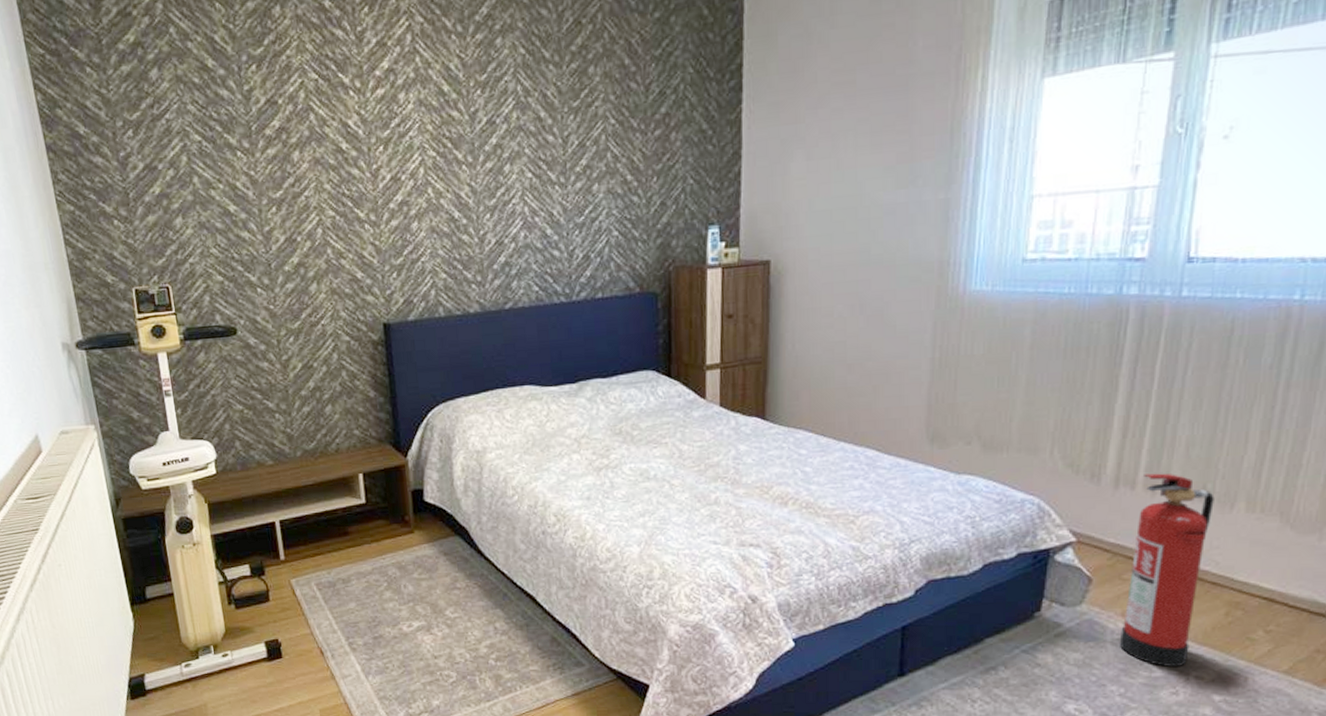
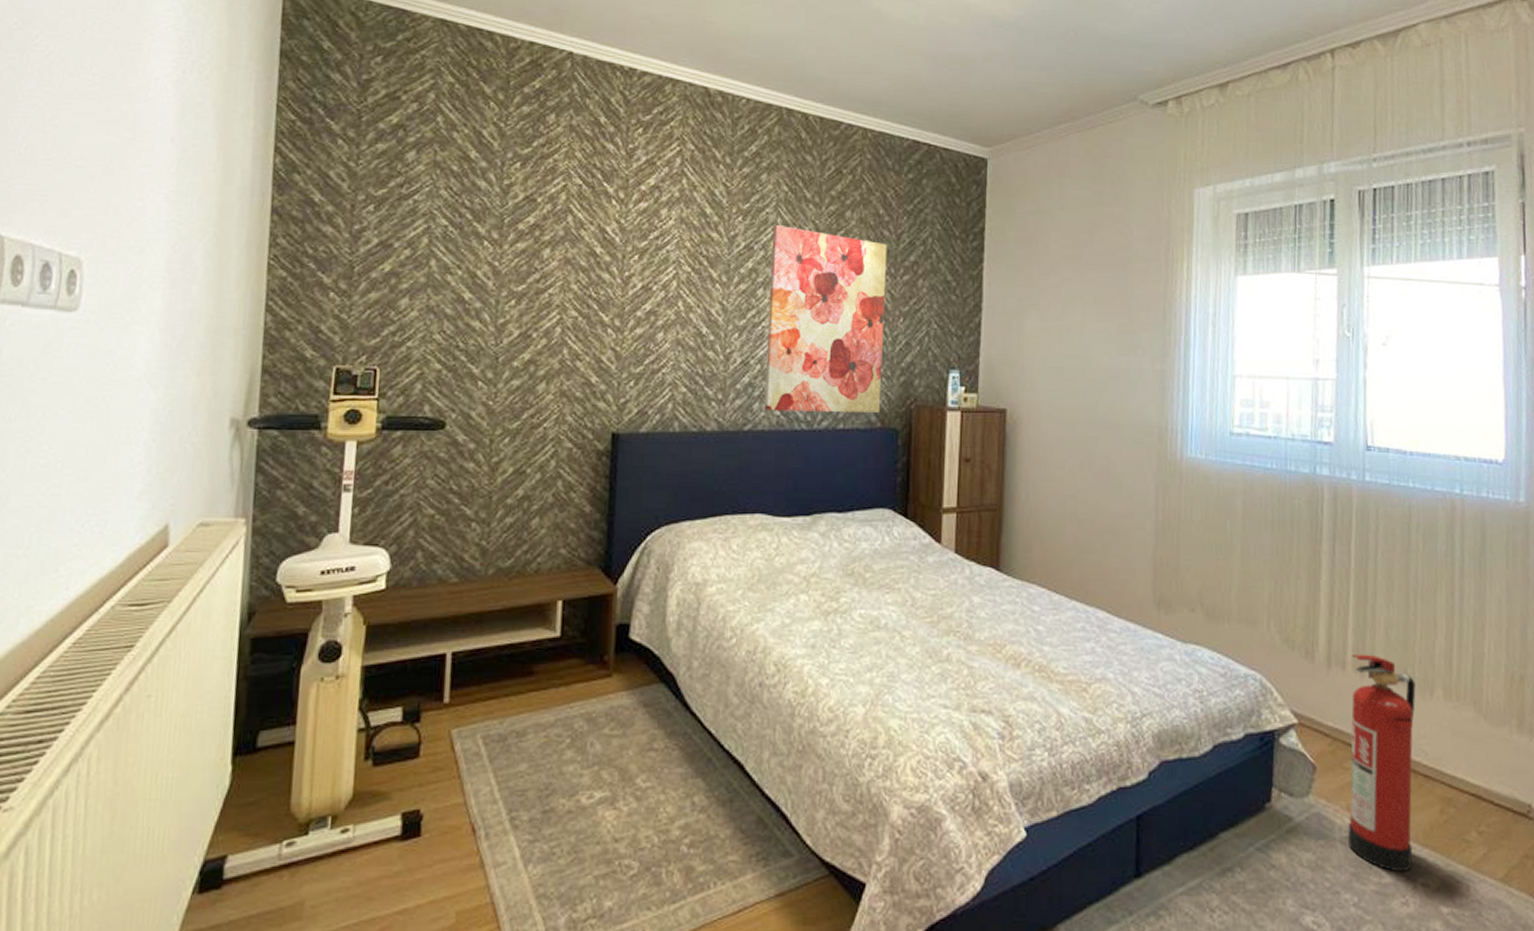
wall art: none [513,92,638,288] -> present [764,224,887,412]

